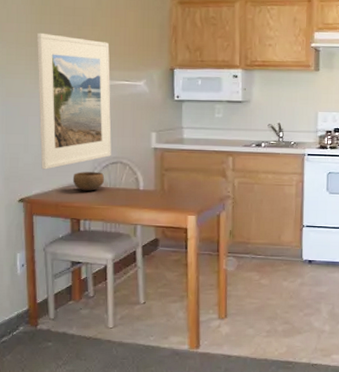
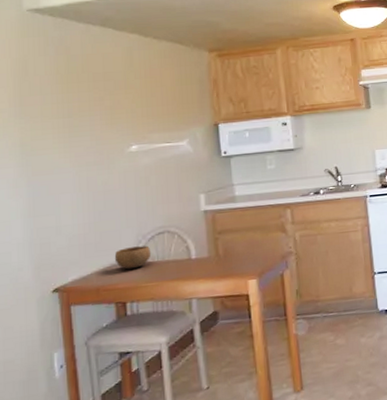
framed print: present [37,32,112,170] -> none [64,102,157,252]

